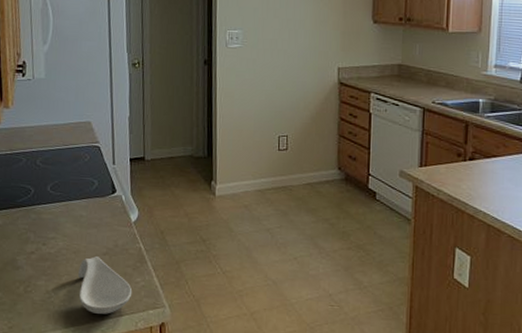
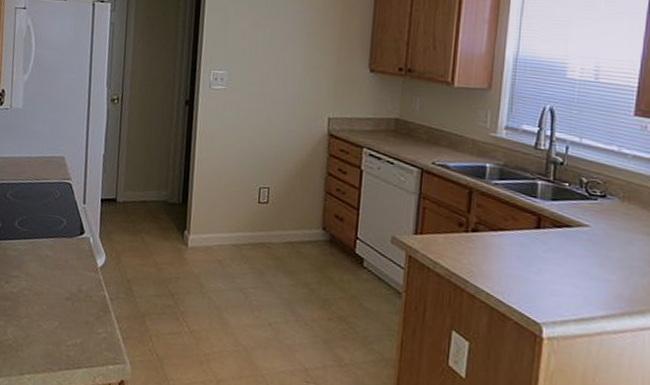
spoon rest: present [78,256,133,314] -> none [37,300,93,365]

